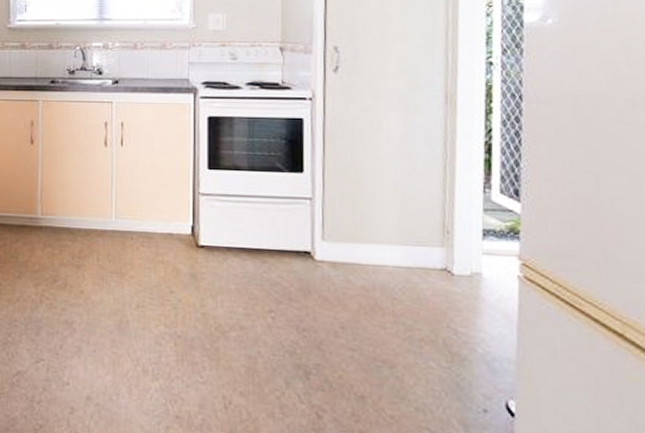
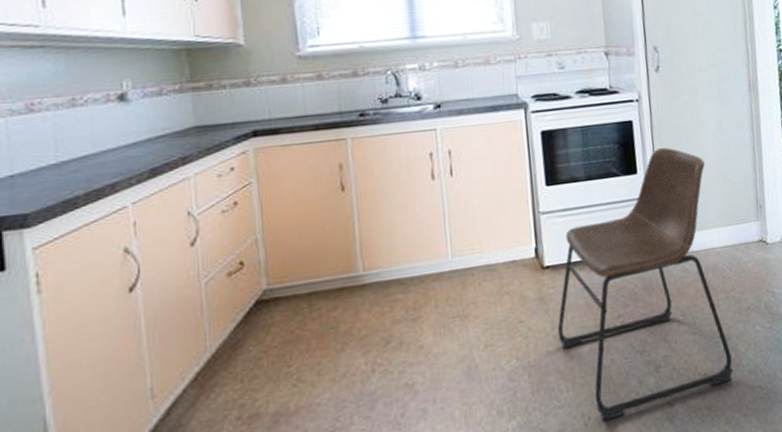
chair: none [206,150,396,413] -> present [557,147,733,421]

